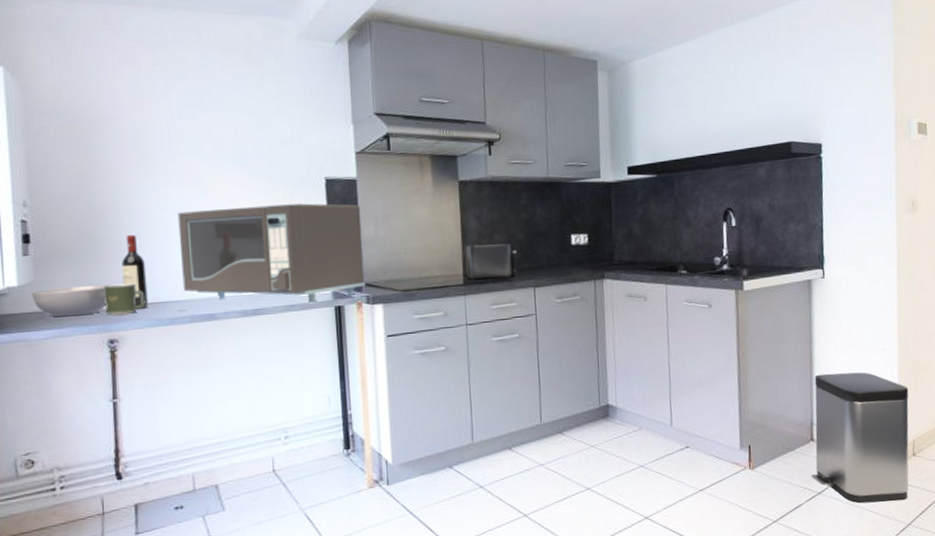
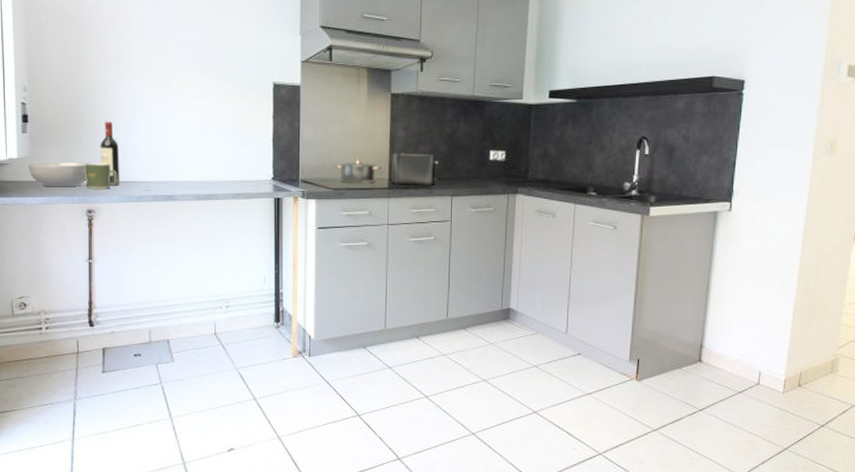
microwave: present [177,203,365,302] -> none [147,104,302,192]
cooking pot: none [401,254,454,283] -> present [334,158,381,184]
pedal bin: present [811,372,909,504] -> none [695,301,803,426]

